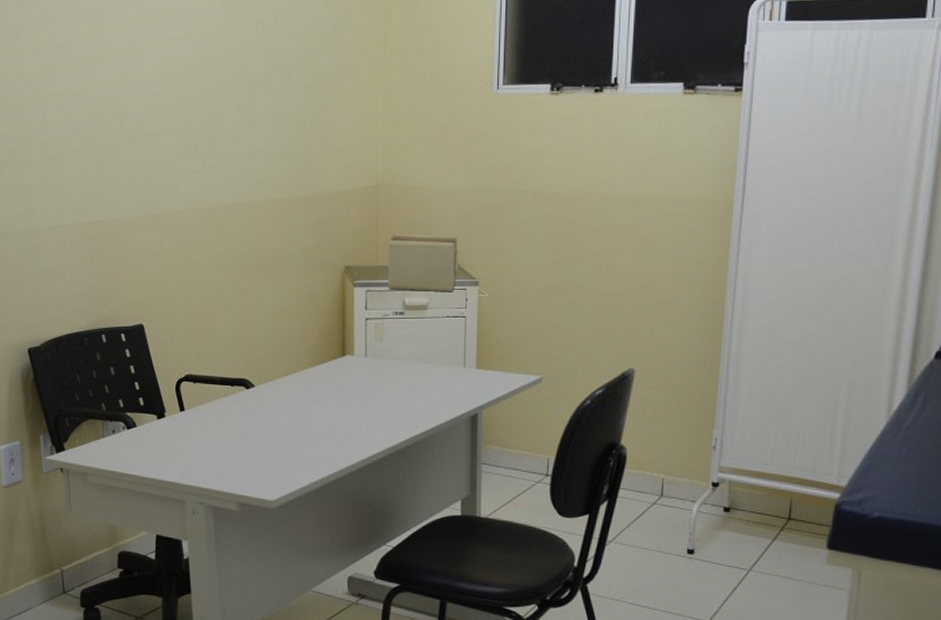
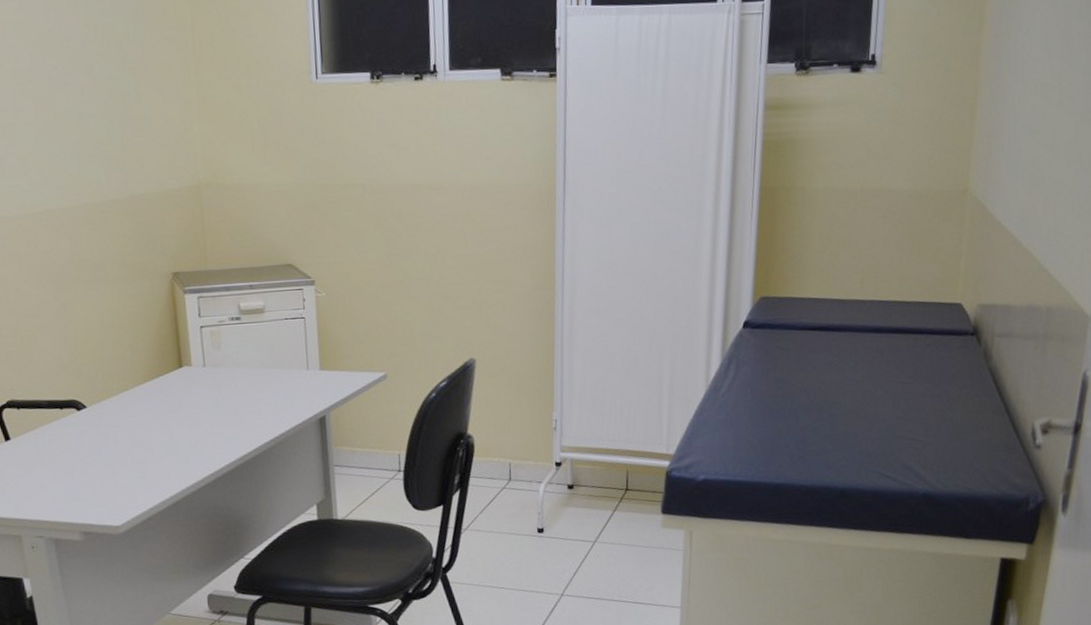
box: present [388,234,459,293] -> none [217,234,292,295]

